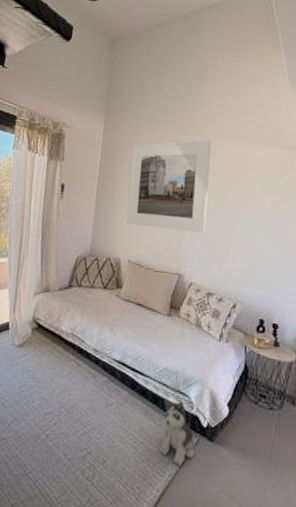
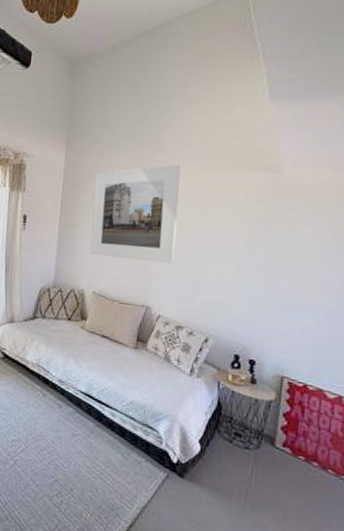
plush toy: present [159,398,195,467] -> none [126,432,165,500]

